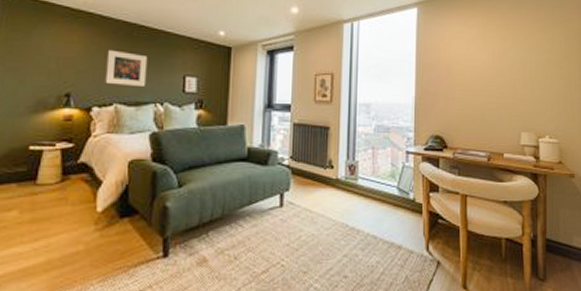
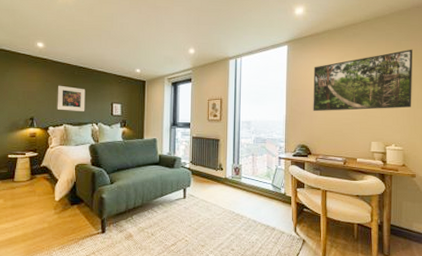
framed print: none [449,18,568,93] -> present [313,49,413,112]

